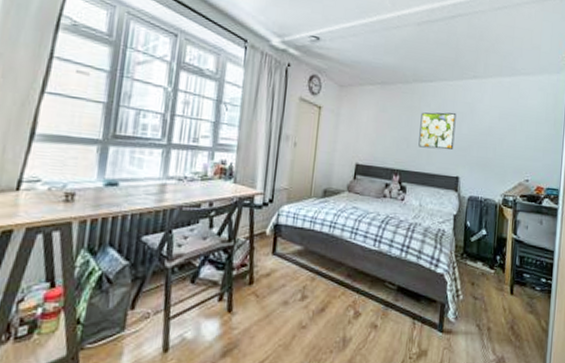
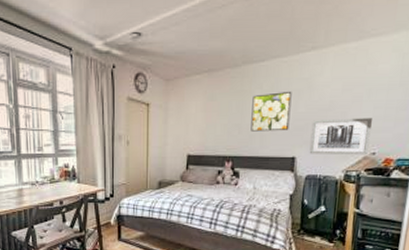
wall art: none [471,143,525,182] -> present [309,118,372,155]

